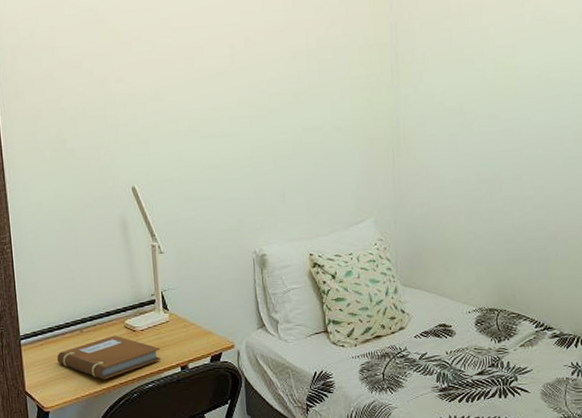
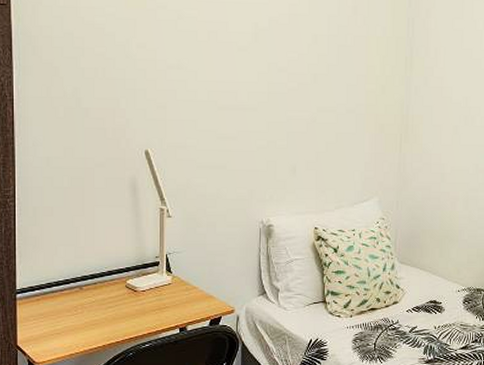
notebook: present [56,335,161,380] -> none [52,294,161,338]

